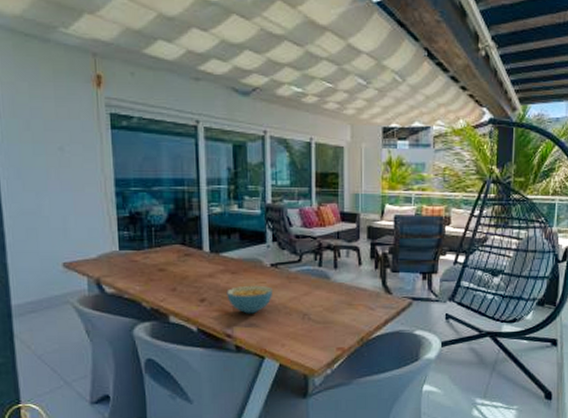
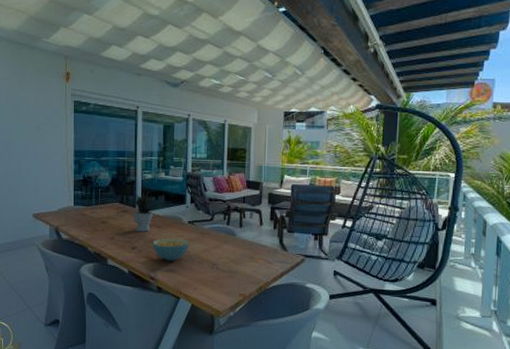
potted plant: none [196,229,234,280] -> present [131,191,160,232]

